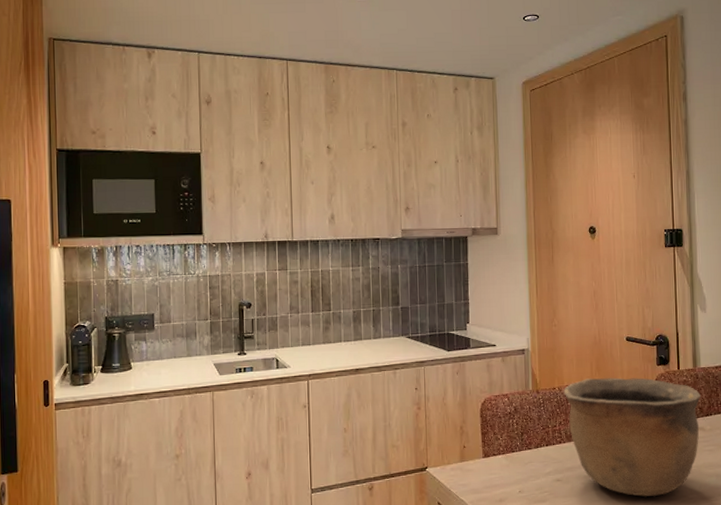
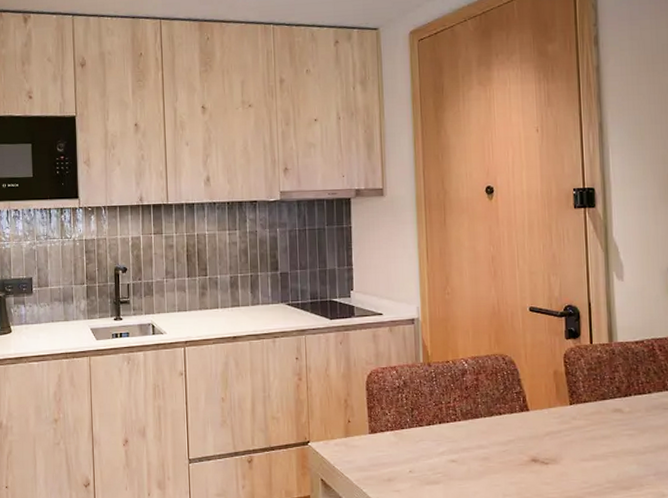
bowl: present [563,377,701,497] -> none [458,351,618,483]

